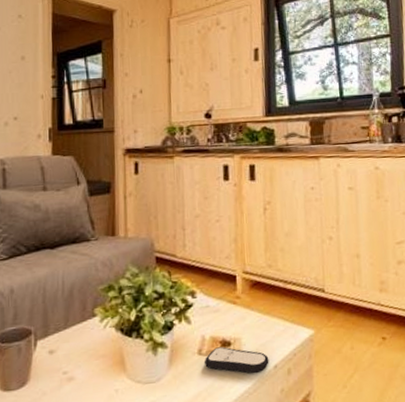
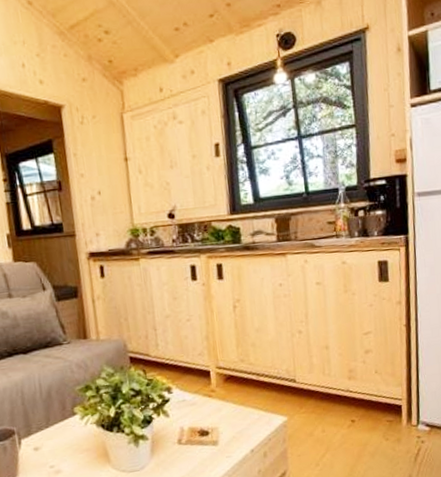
remote control: present [204,346,269,374] -> none [184,436,246,459]

